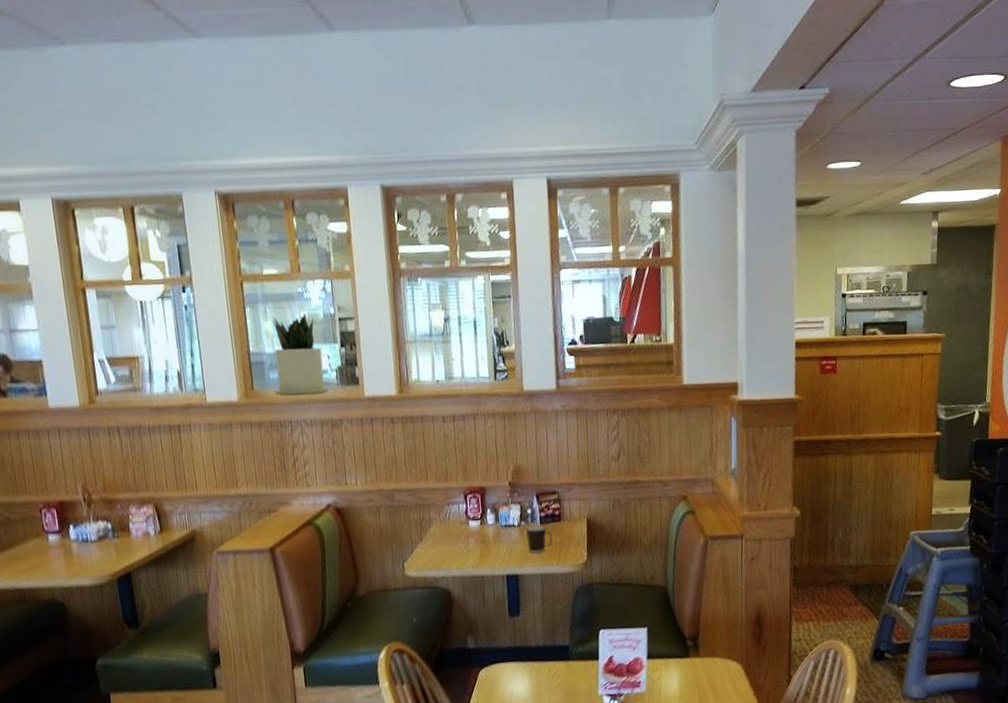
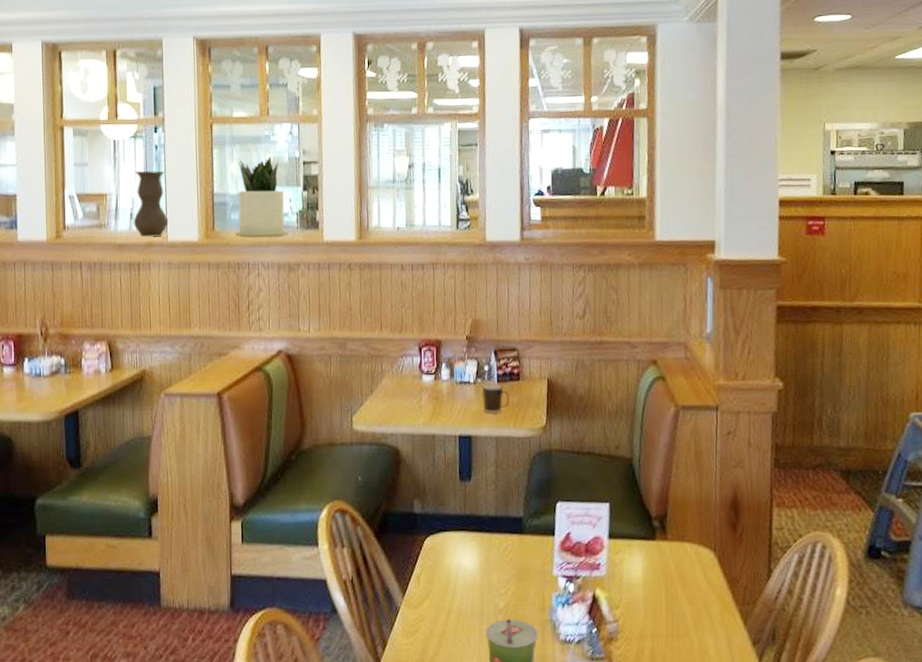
vase: none [166,331,206,400] -> present [133,170,169,238]

